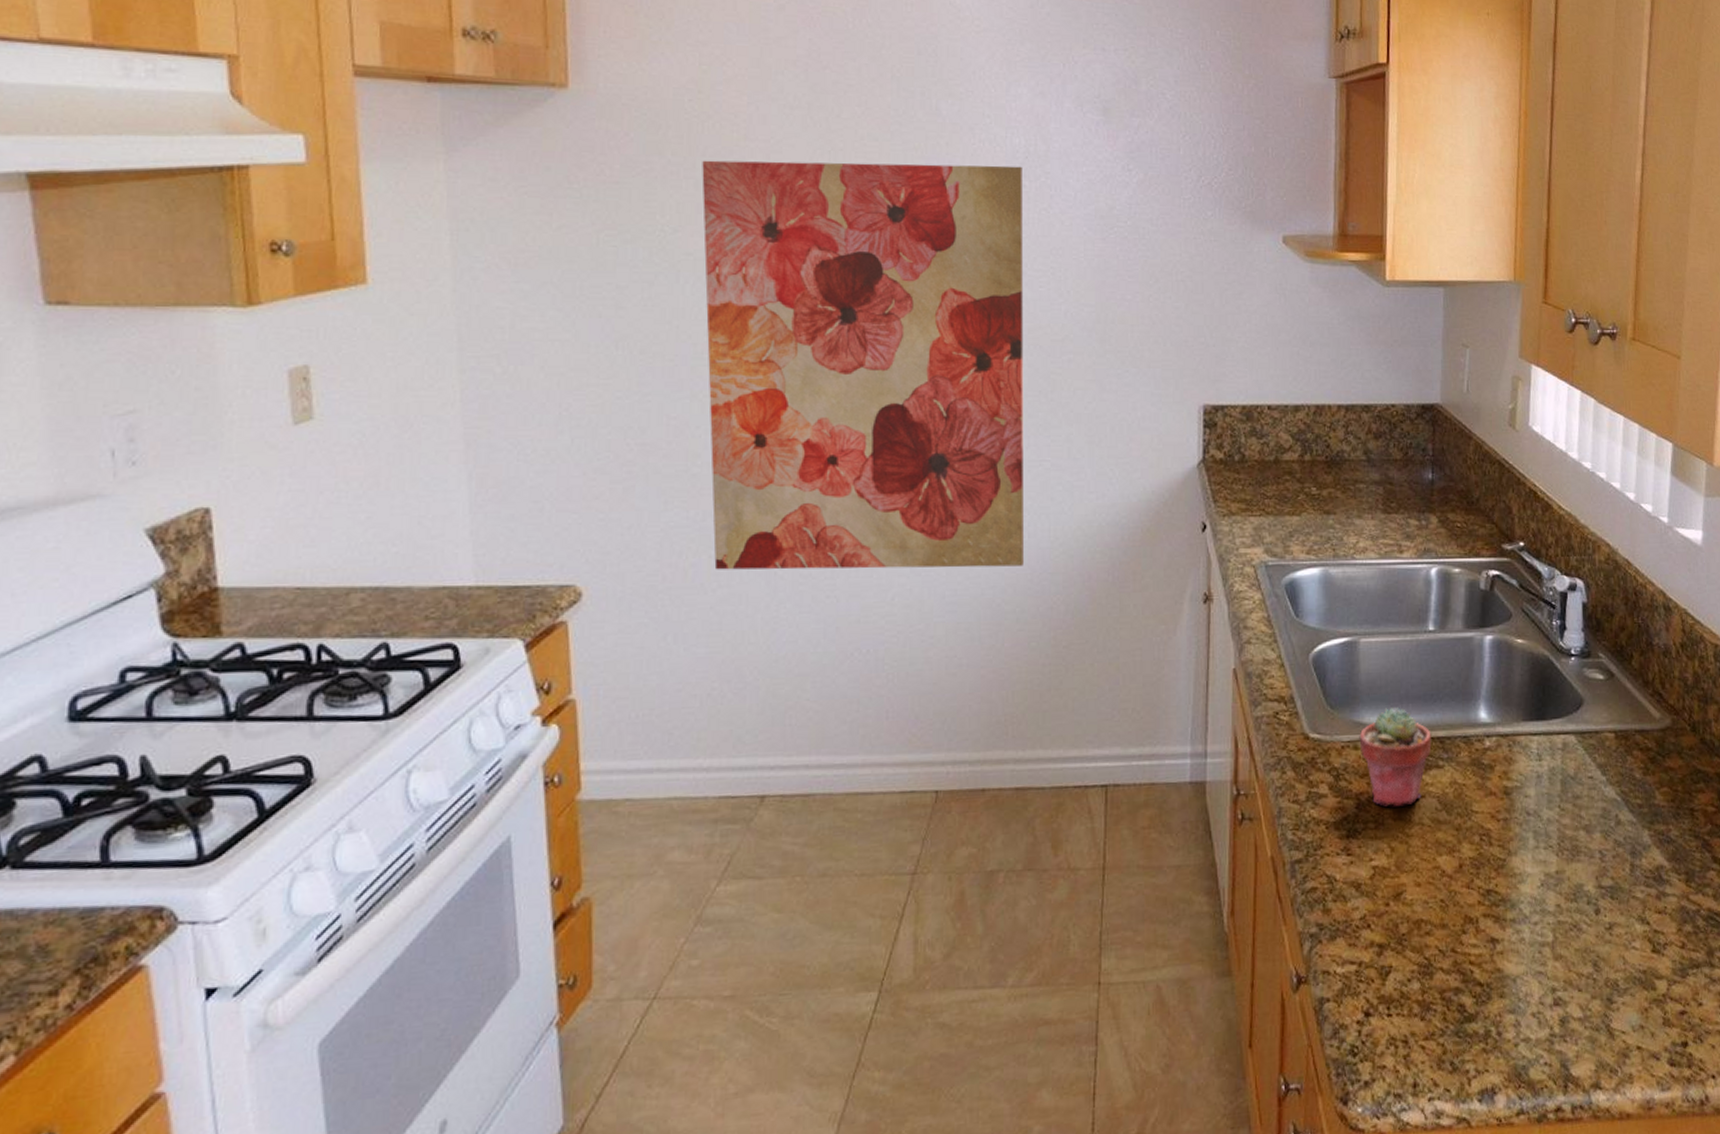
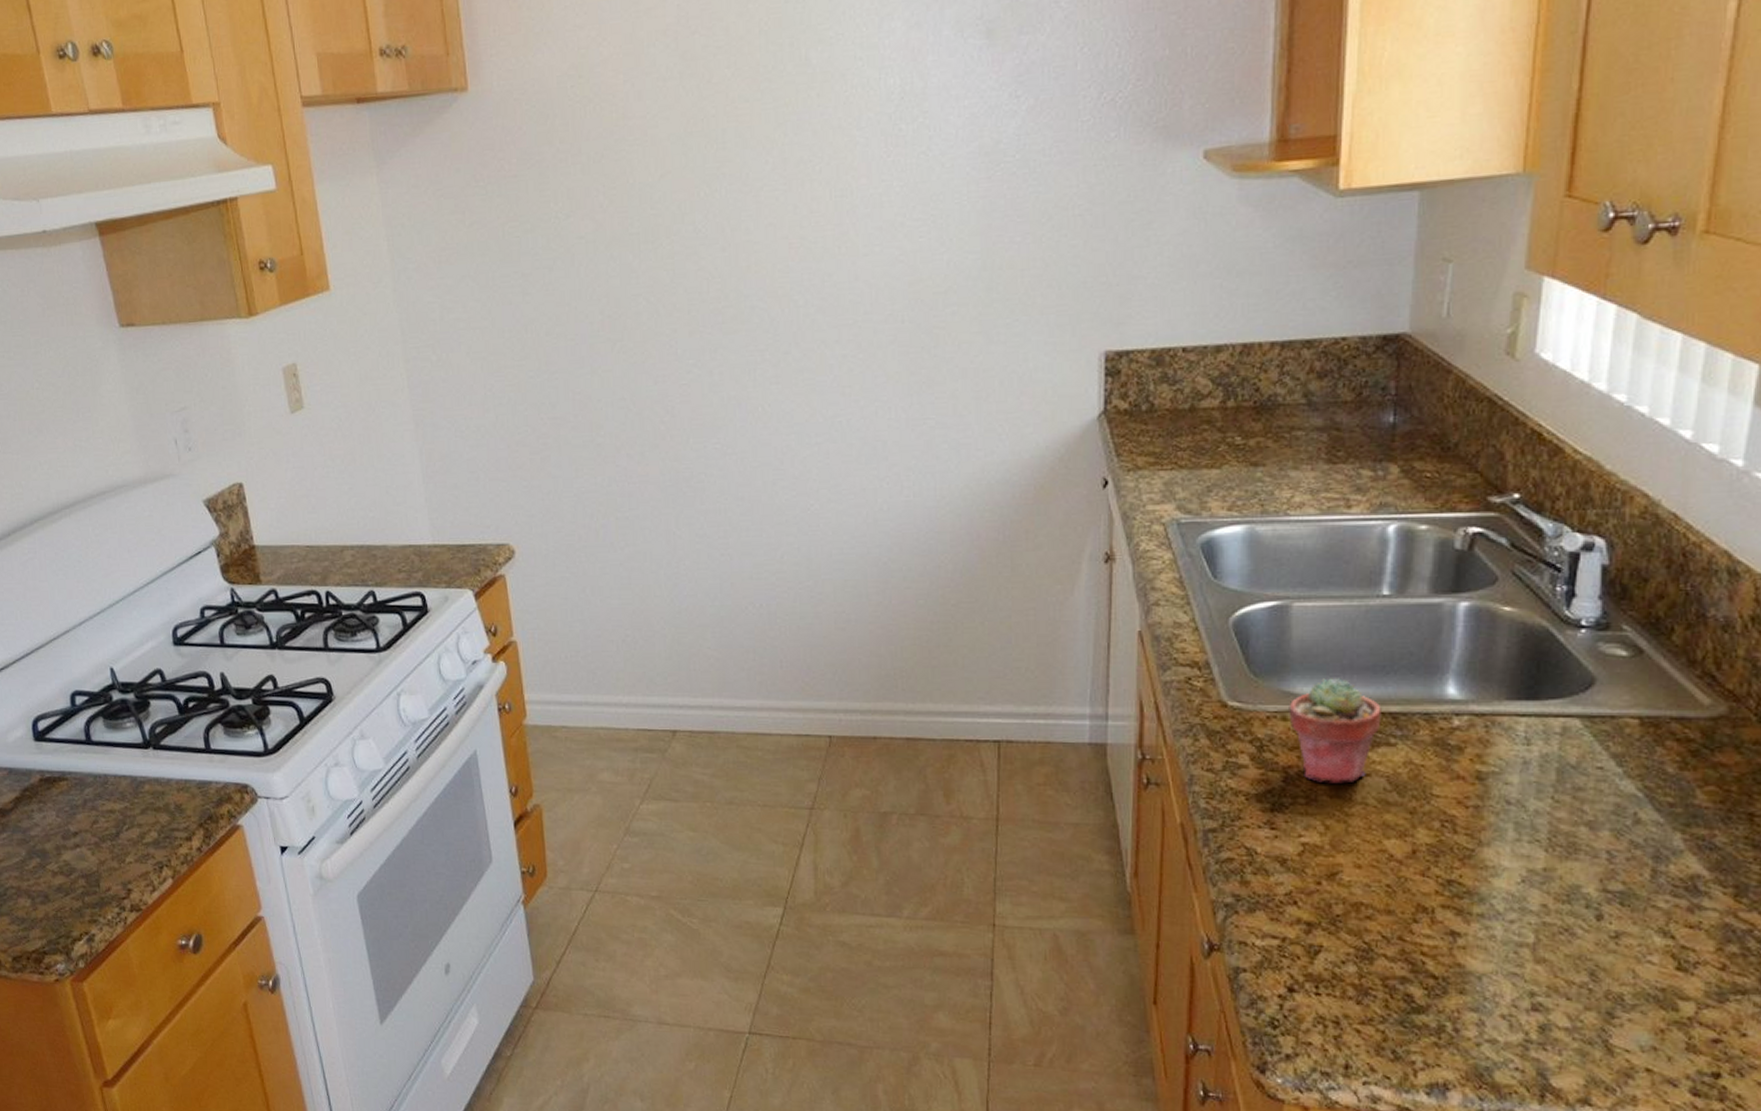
wall art: present [702,160,1025,570] -> none [587,108,911,531]

